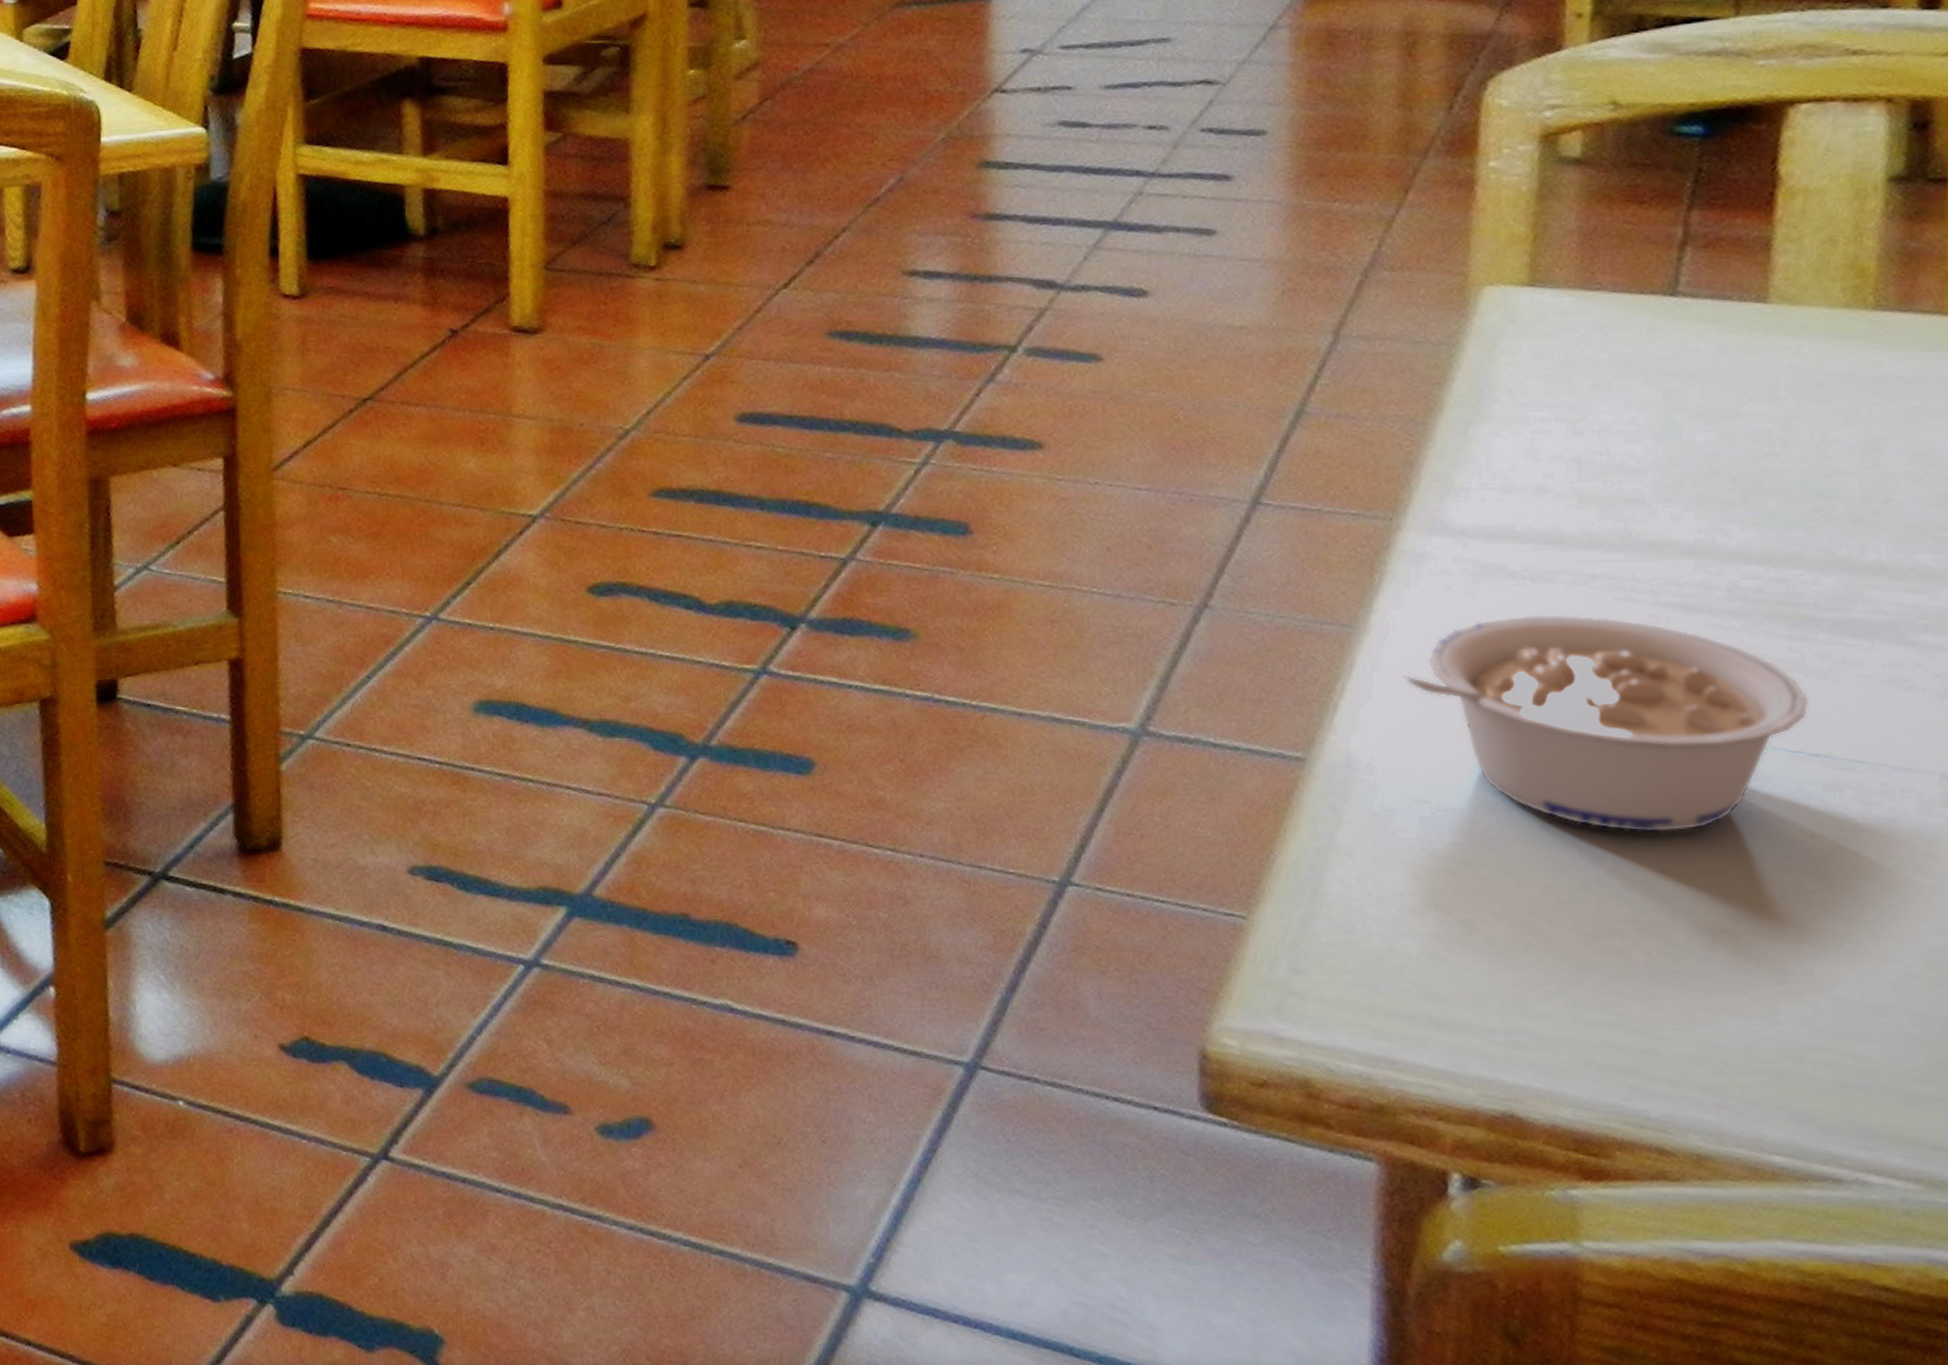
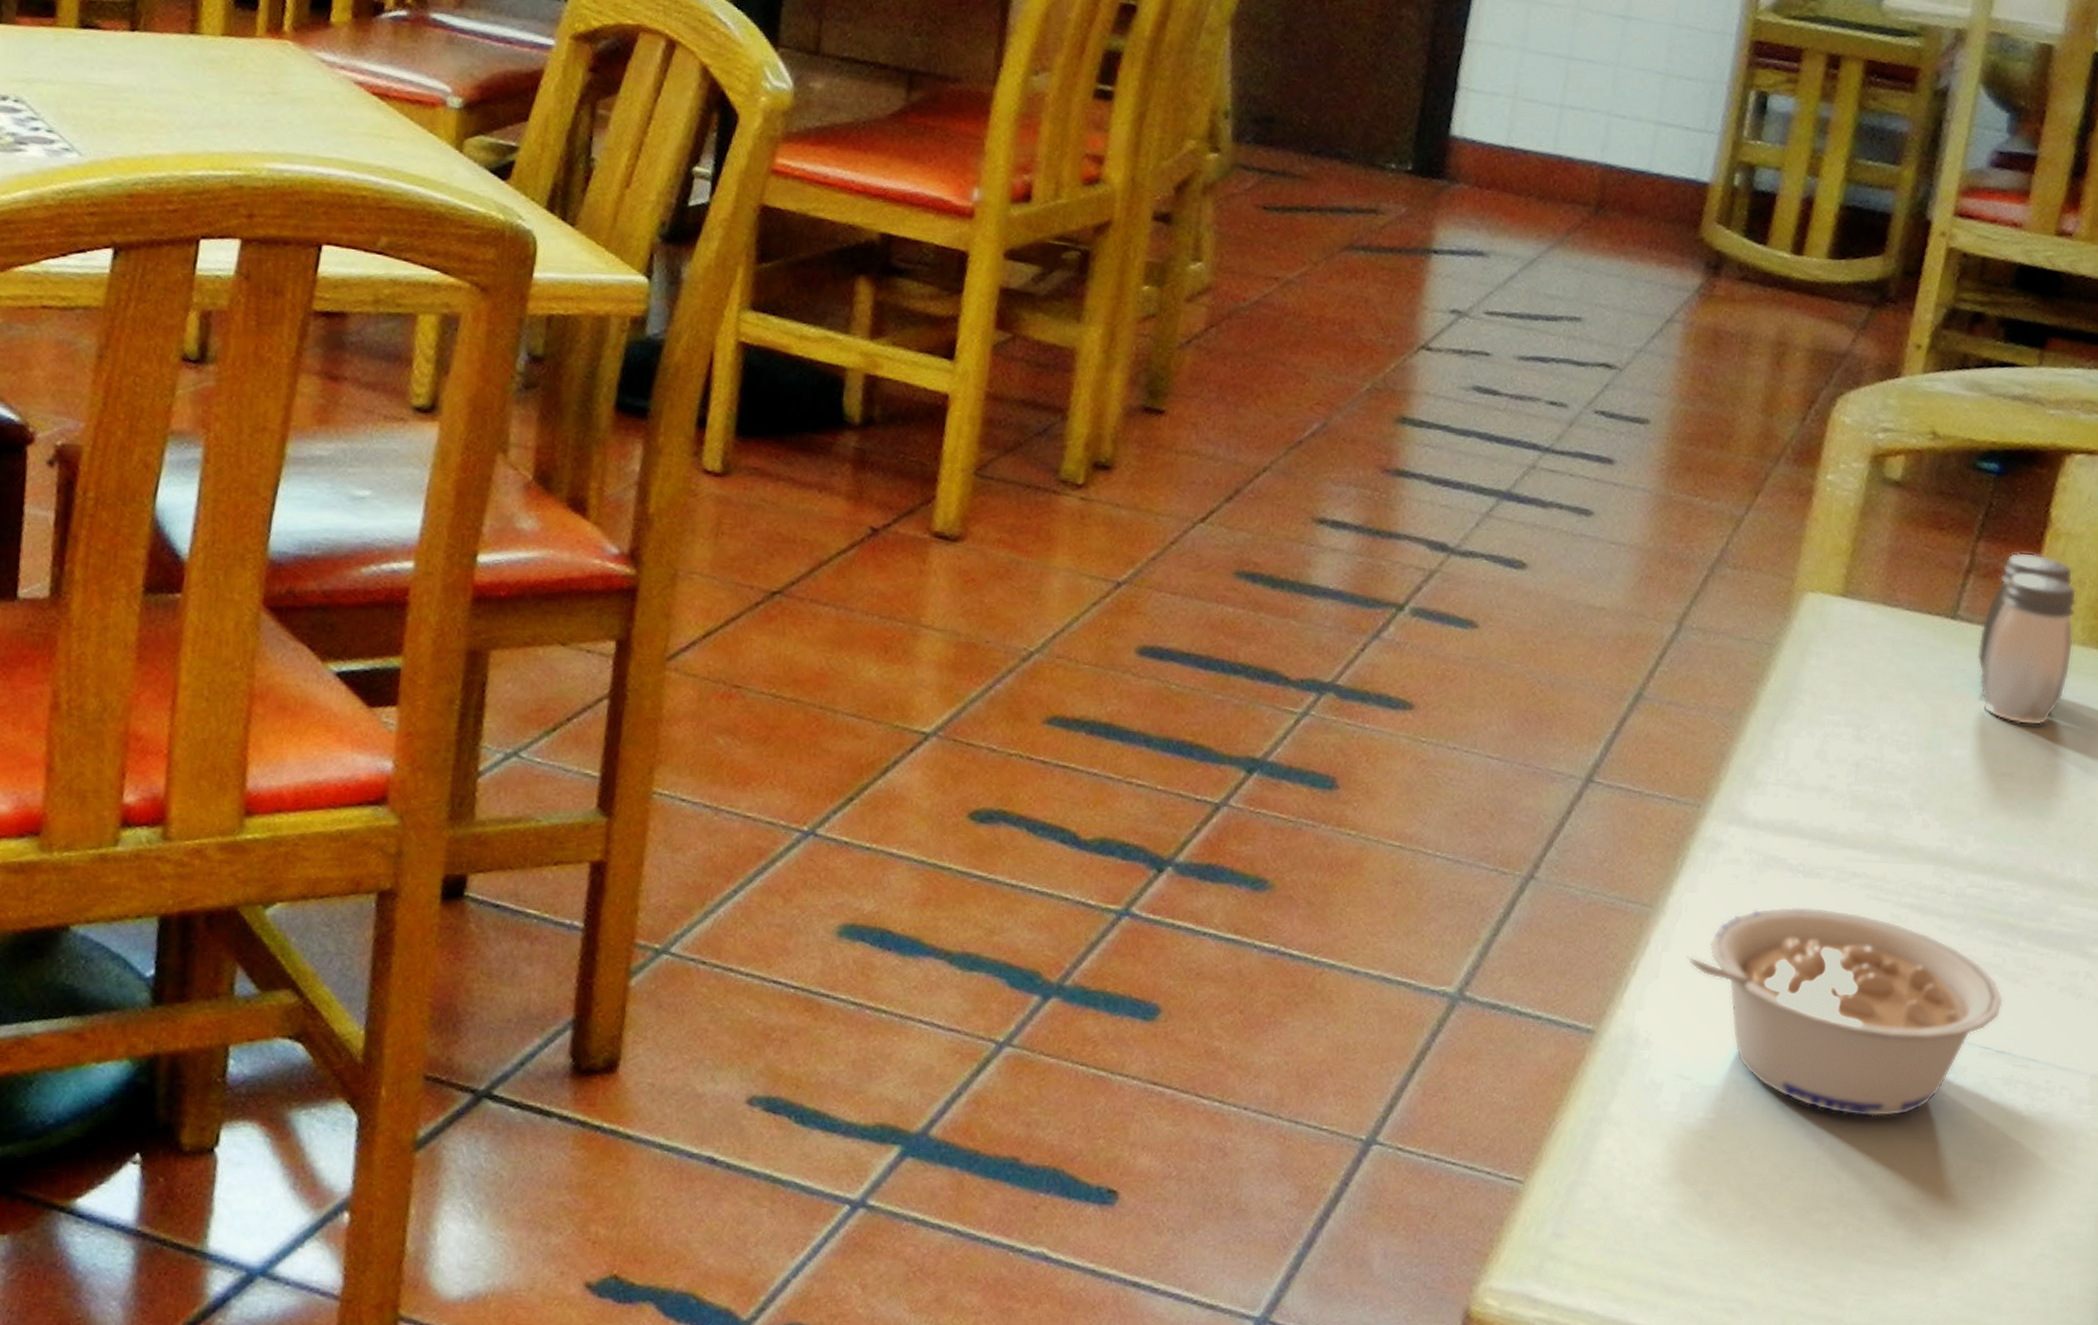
salt and pepper shaker: none [1711,215,1835,401] -> present [1977,552,2077,726]

